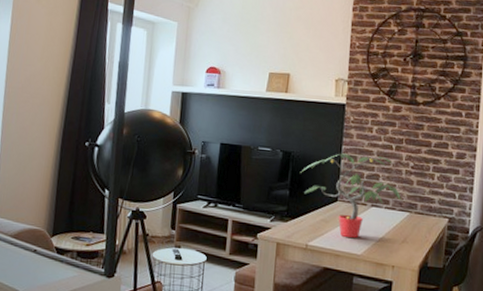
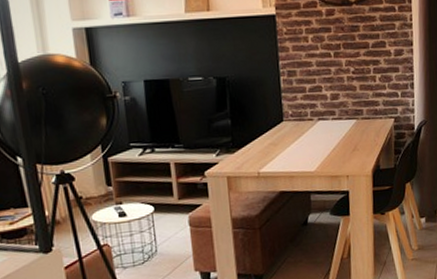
potted plant: present [301,153,401,238] -> none [239,66,346,157]

